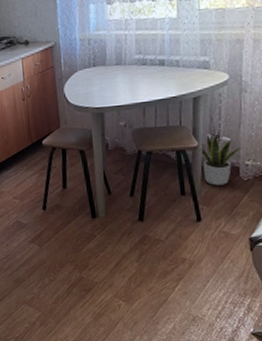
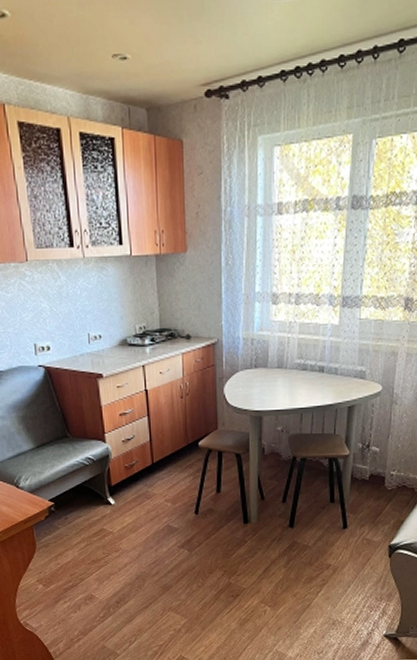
potted plant: present [199,133,242,186] -> none [350,443,389,494]

